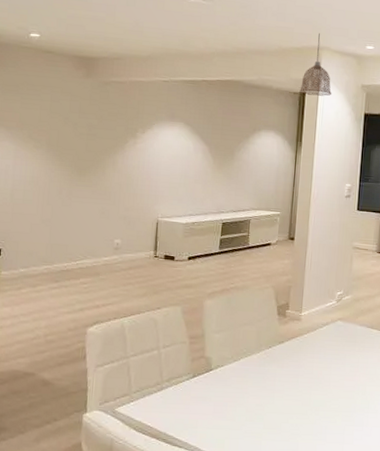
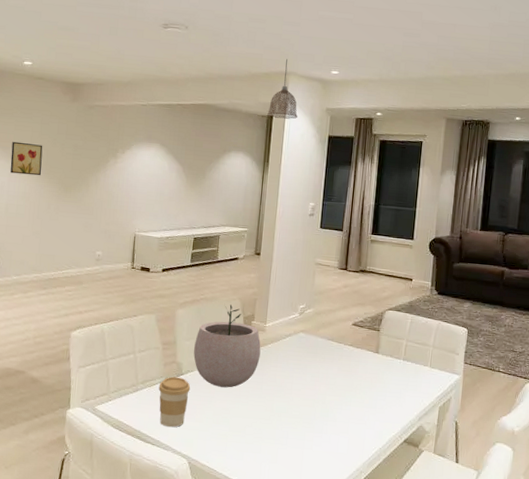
wall art: none [15,120,53,158] -> present [10,141,43,176]
coffee cup: none [185,372,221,428] -> present [158,376,191,428]
plant pot: none [224,293,297,382] -> present [193,304,261,388]

